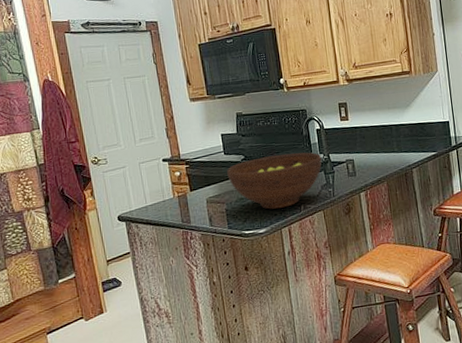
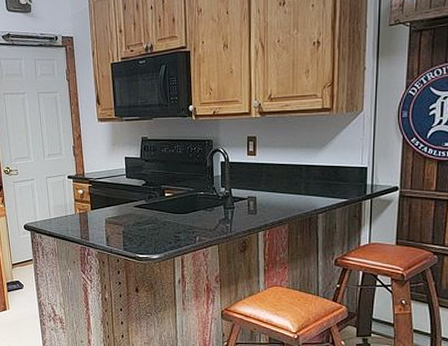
fruit bowl: present [227,152,322,210] -> none [127,183,223,237]

